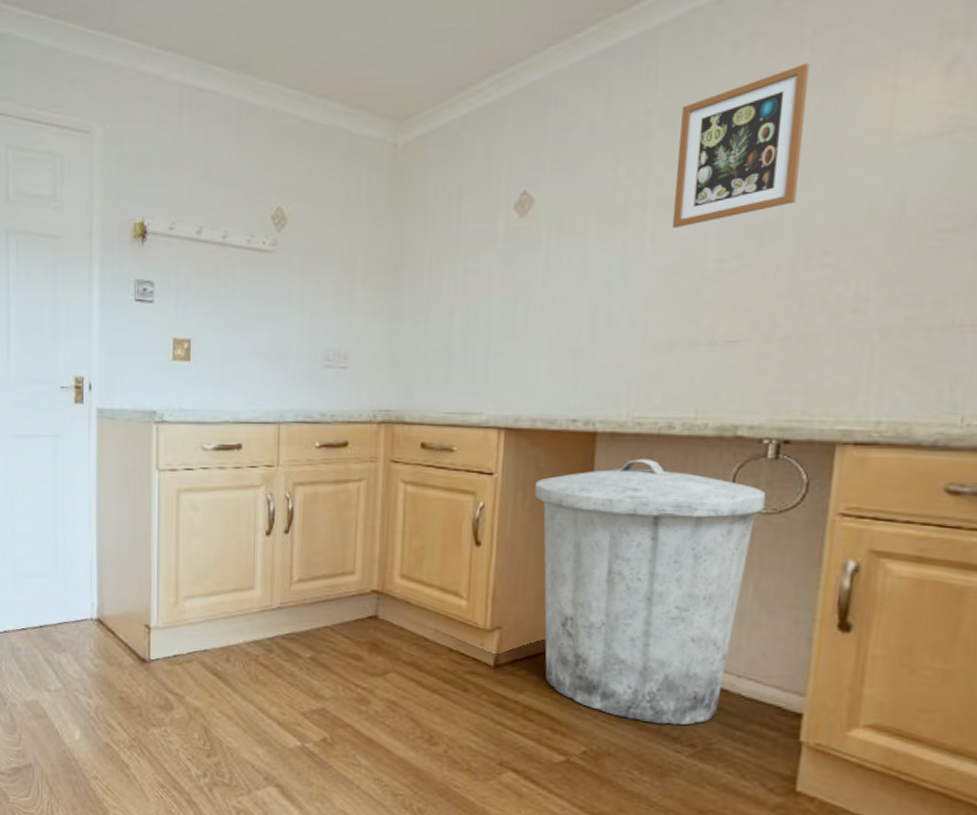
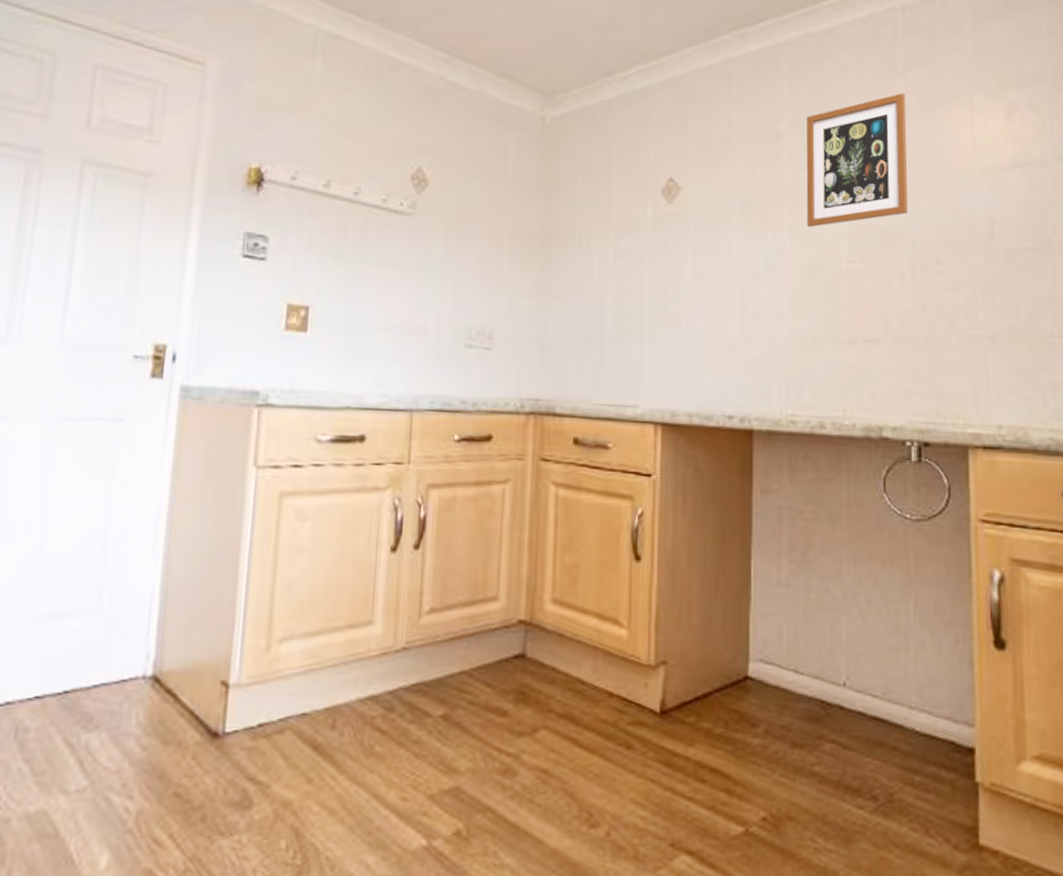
trash can: present [535,458,765,725] -> none [695,460,914,773]

